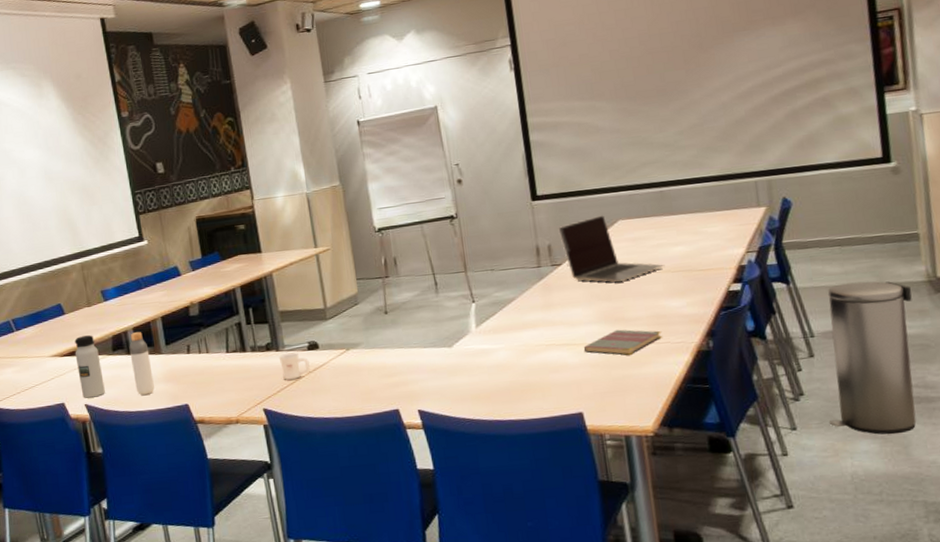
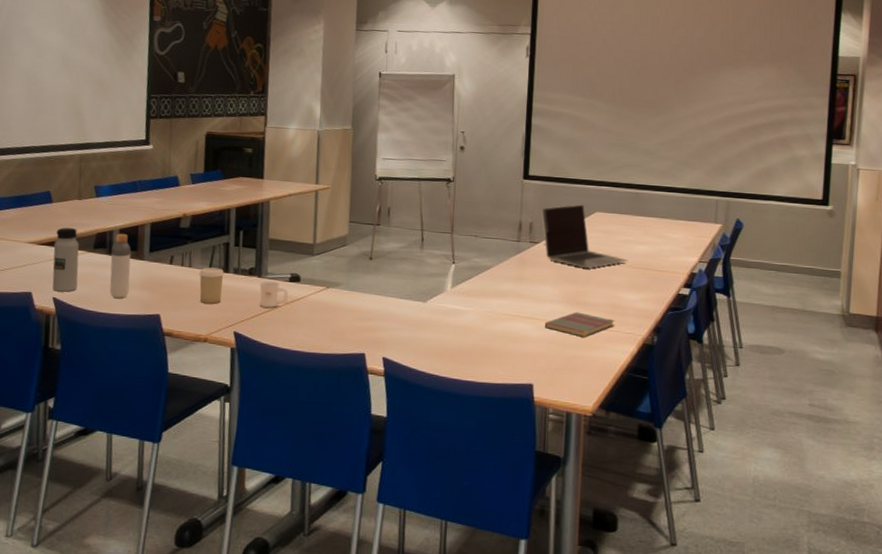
cup: none [217,349,244,386] -> present [199,267,224,304]
pedal bin: present [827,281,917,435] -> none [742,304,827,447]

